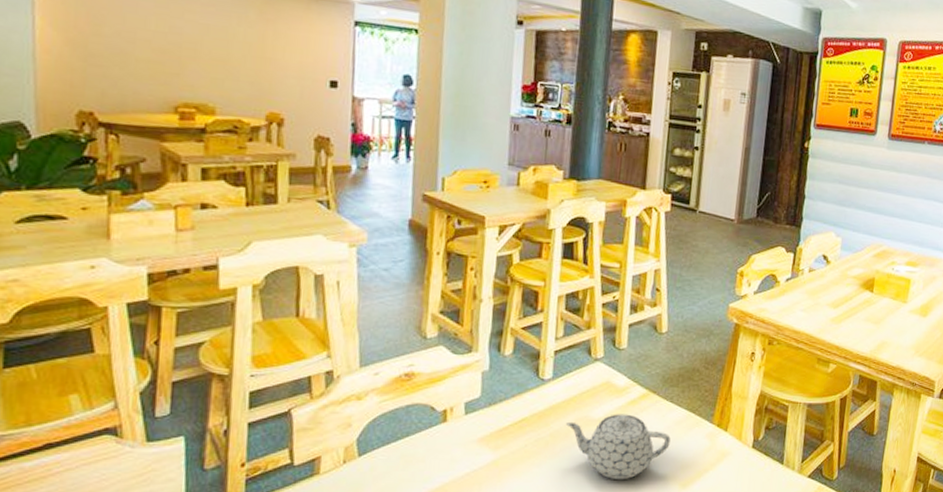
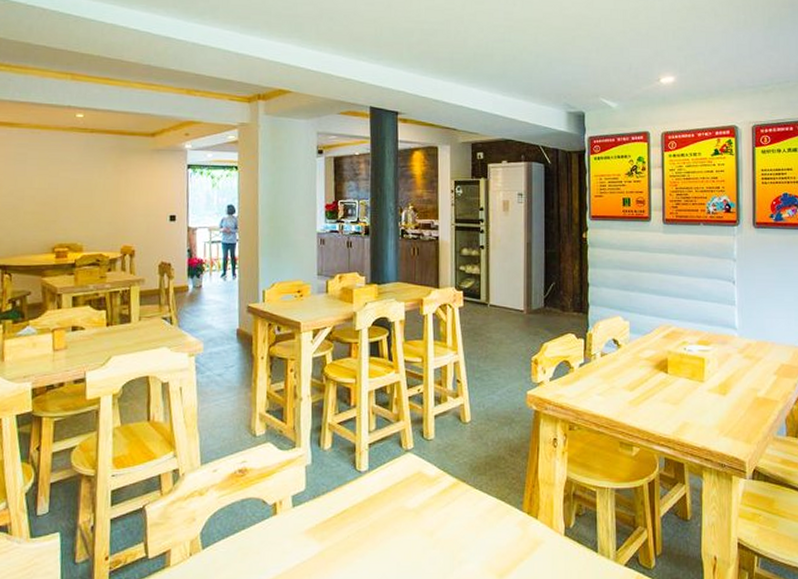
teapot: present [565,414,671,481] -> none [383,503,483,571]

